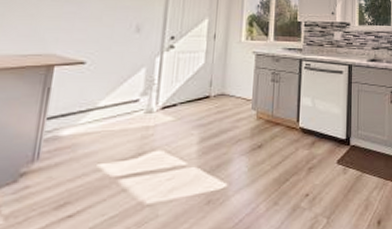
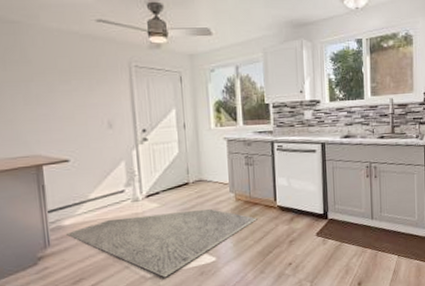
rug: none [62,127,277,206] -> present [67,209,257,278]

